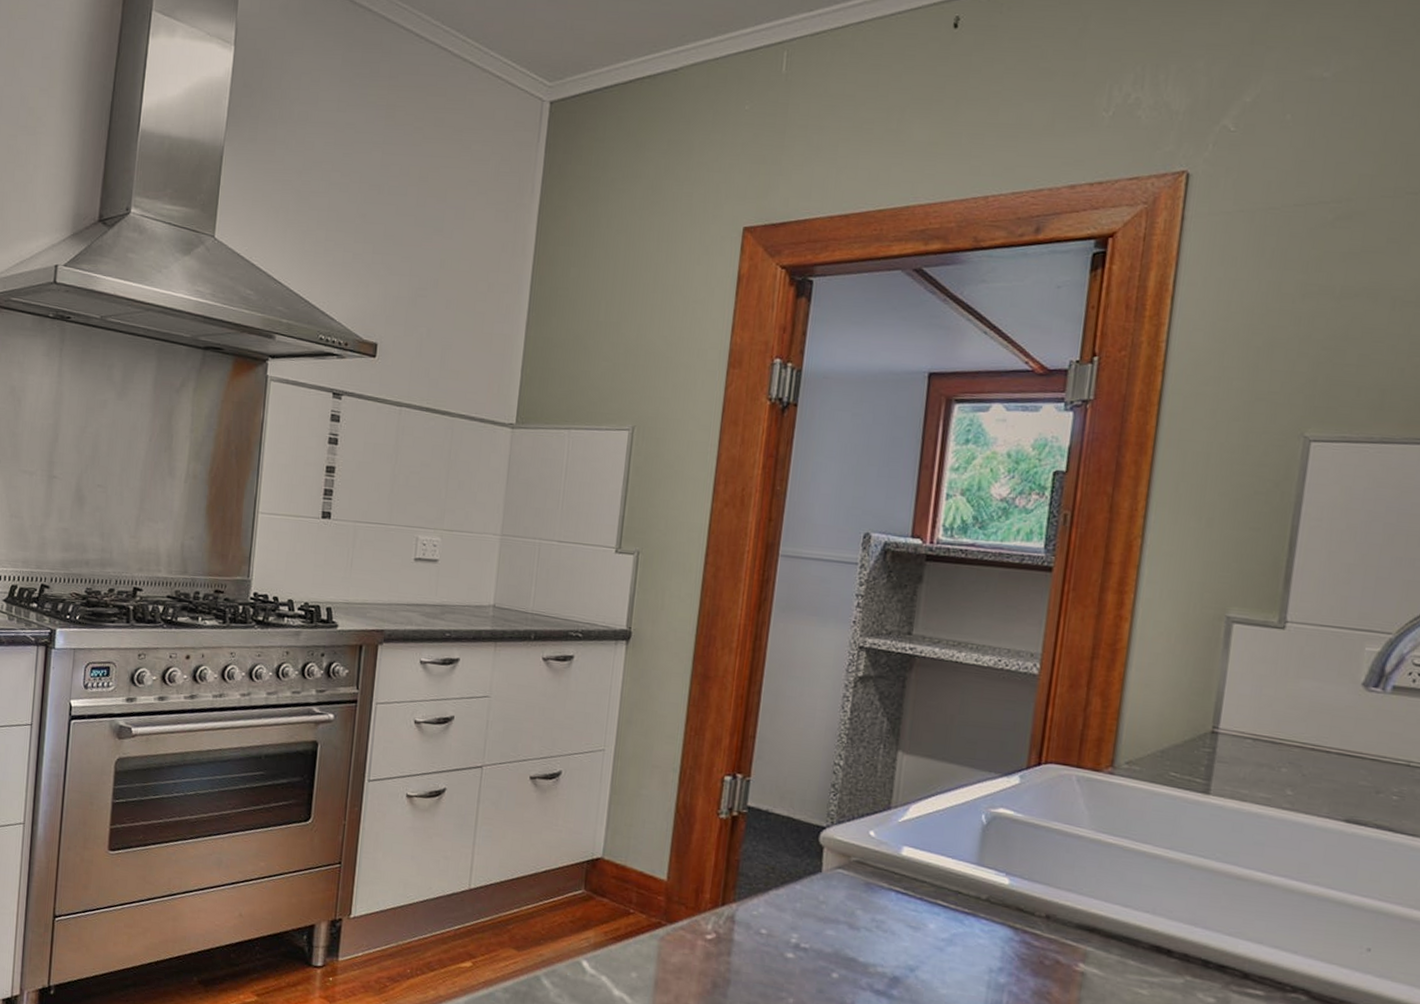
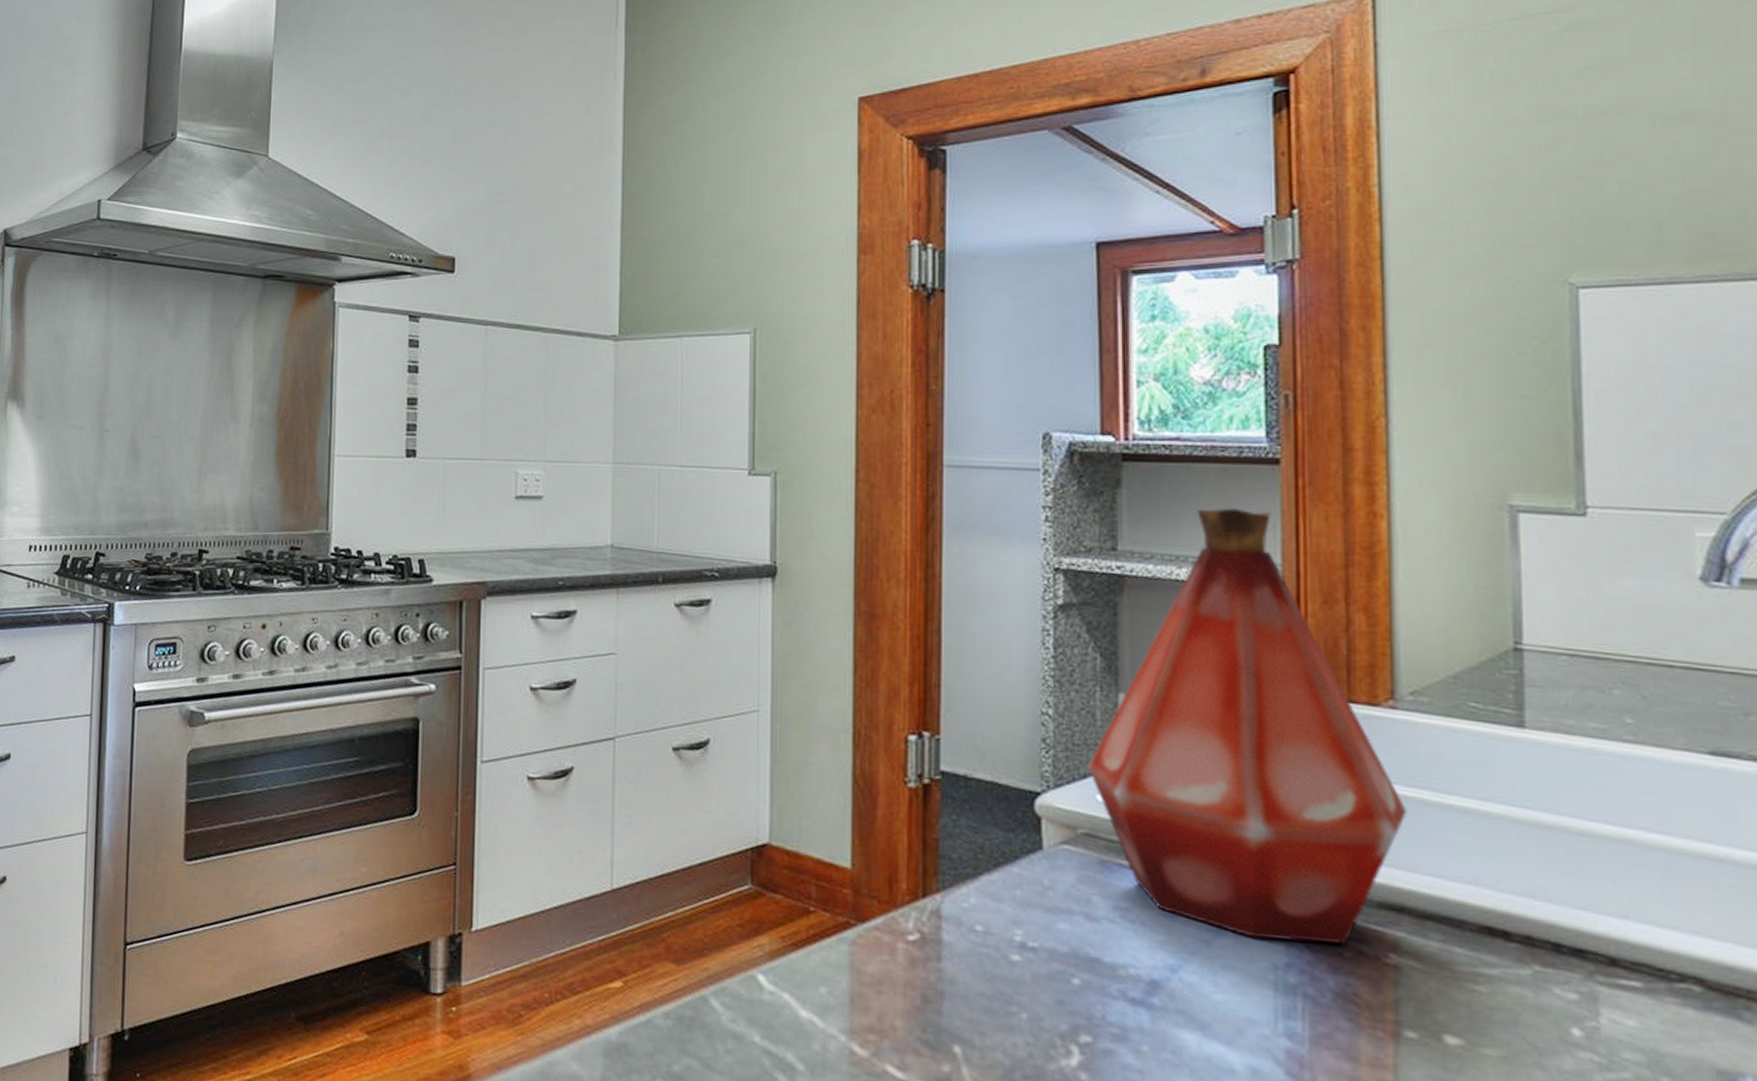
bottle: none [865,604,1110,955] -> present [1088,507,1407,945]

